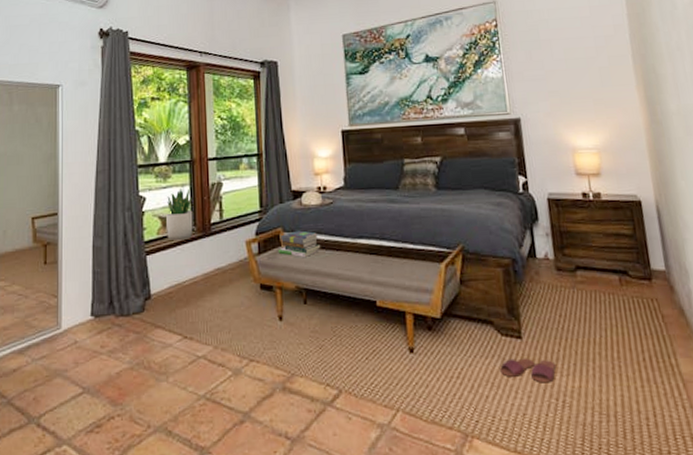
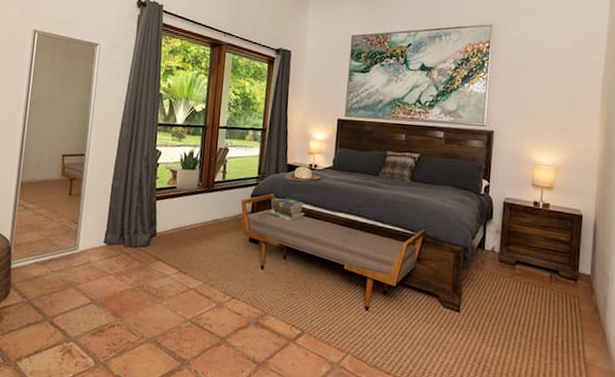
slippers: present [500,358,556,383] -> none [437,326,483,350]

